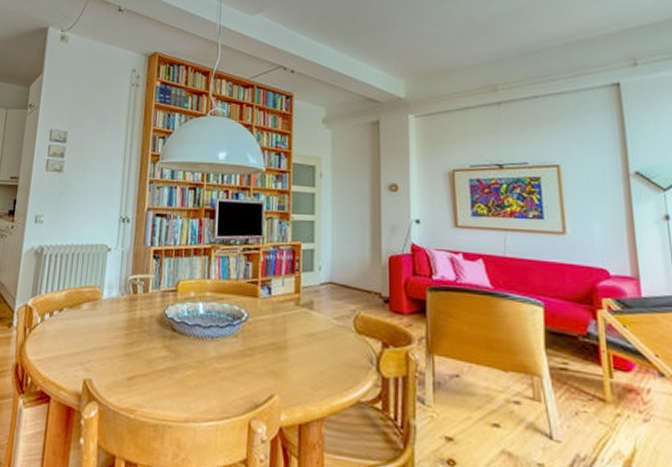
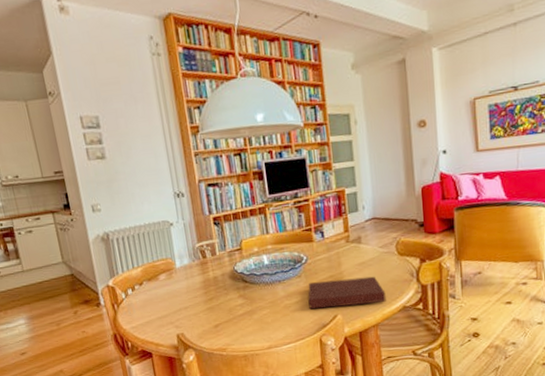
notebook: none [241,347,336,390] -> present [308,276,386,310]

